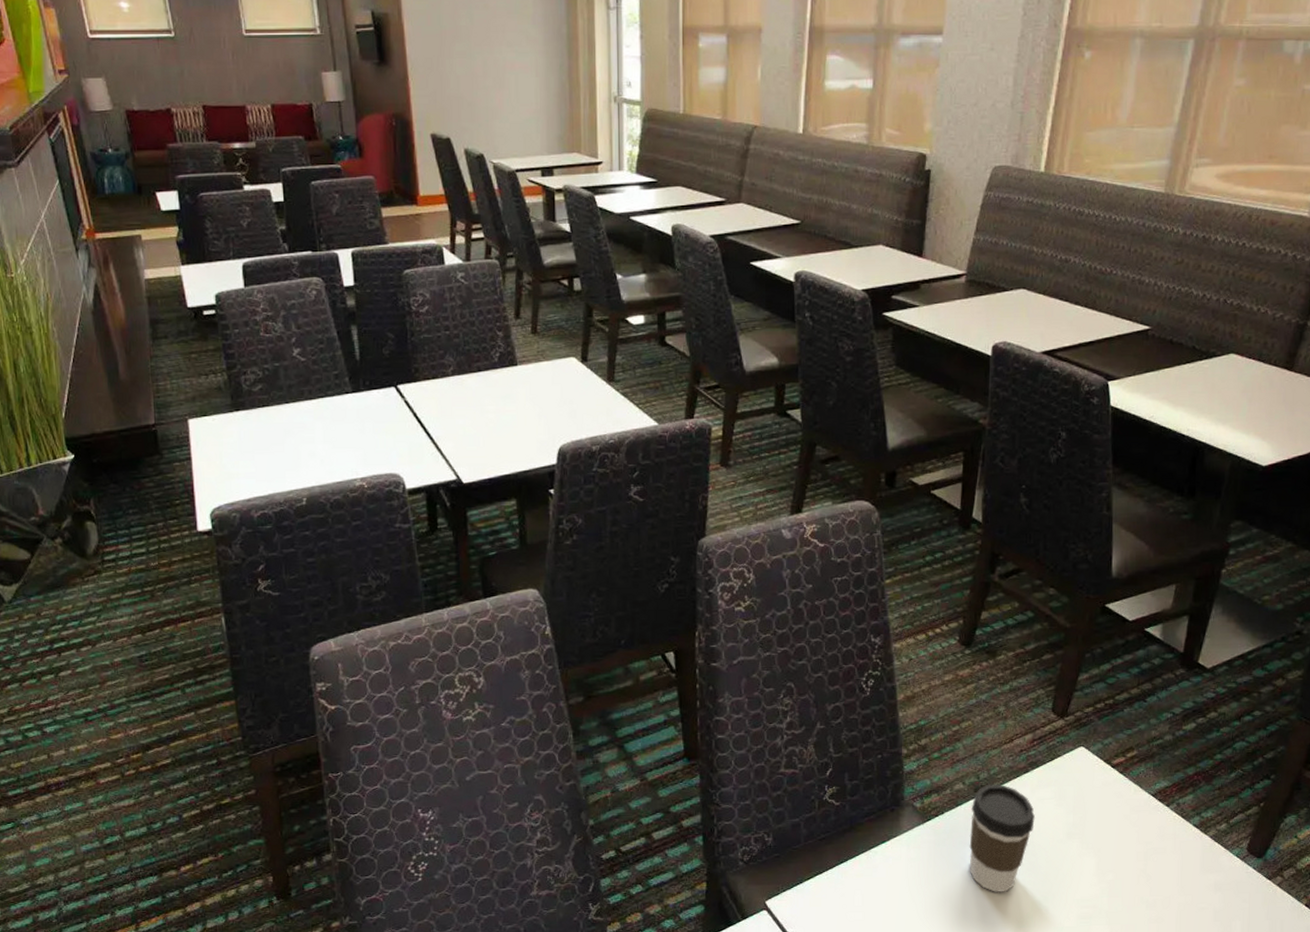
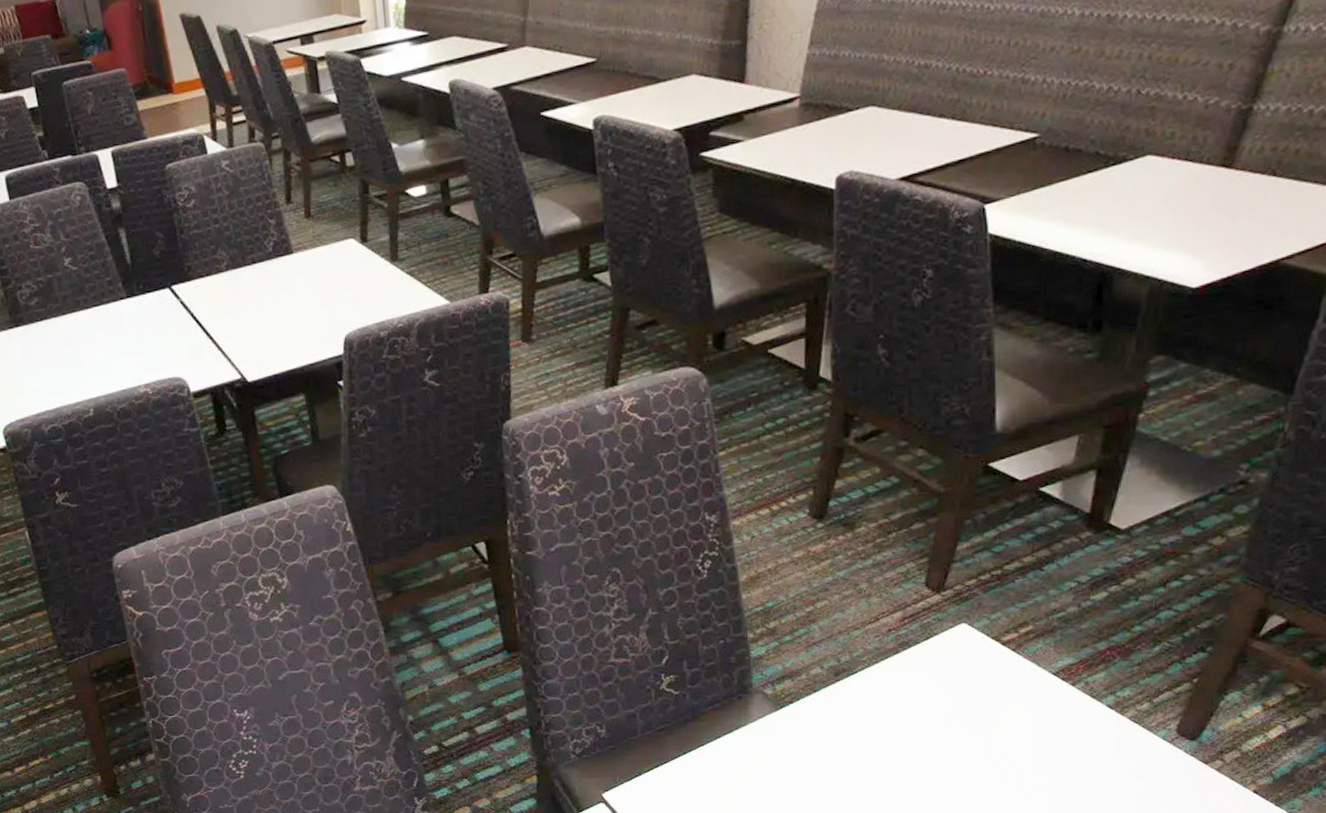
coffee cup: present [969,785,1035,893] -> none [831,668,909,783]

